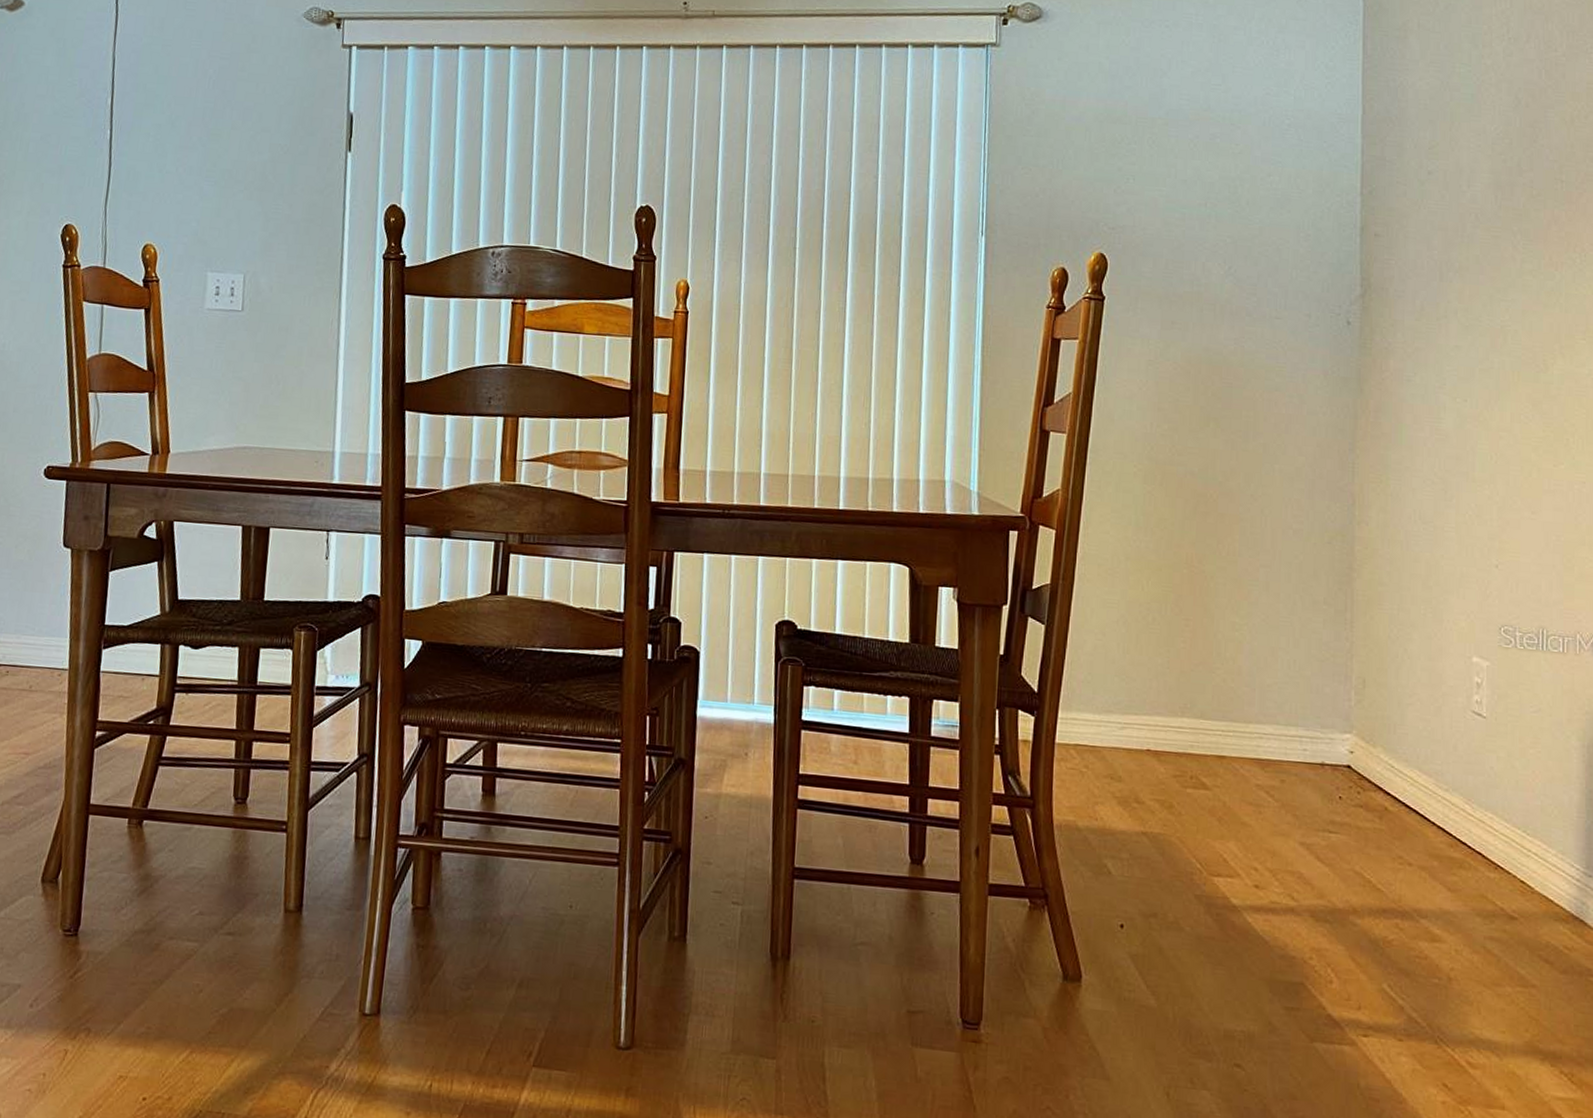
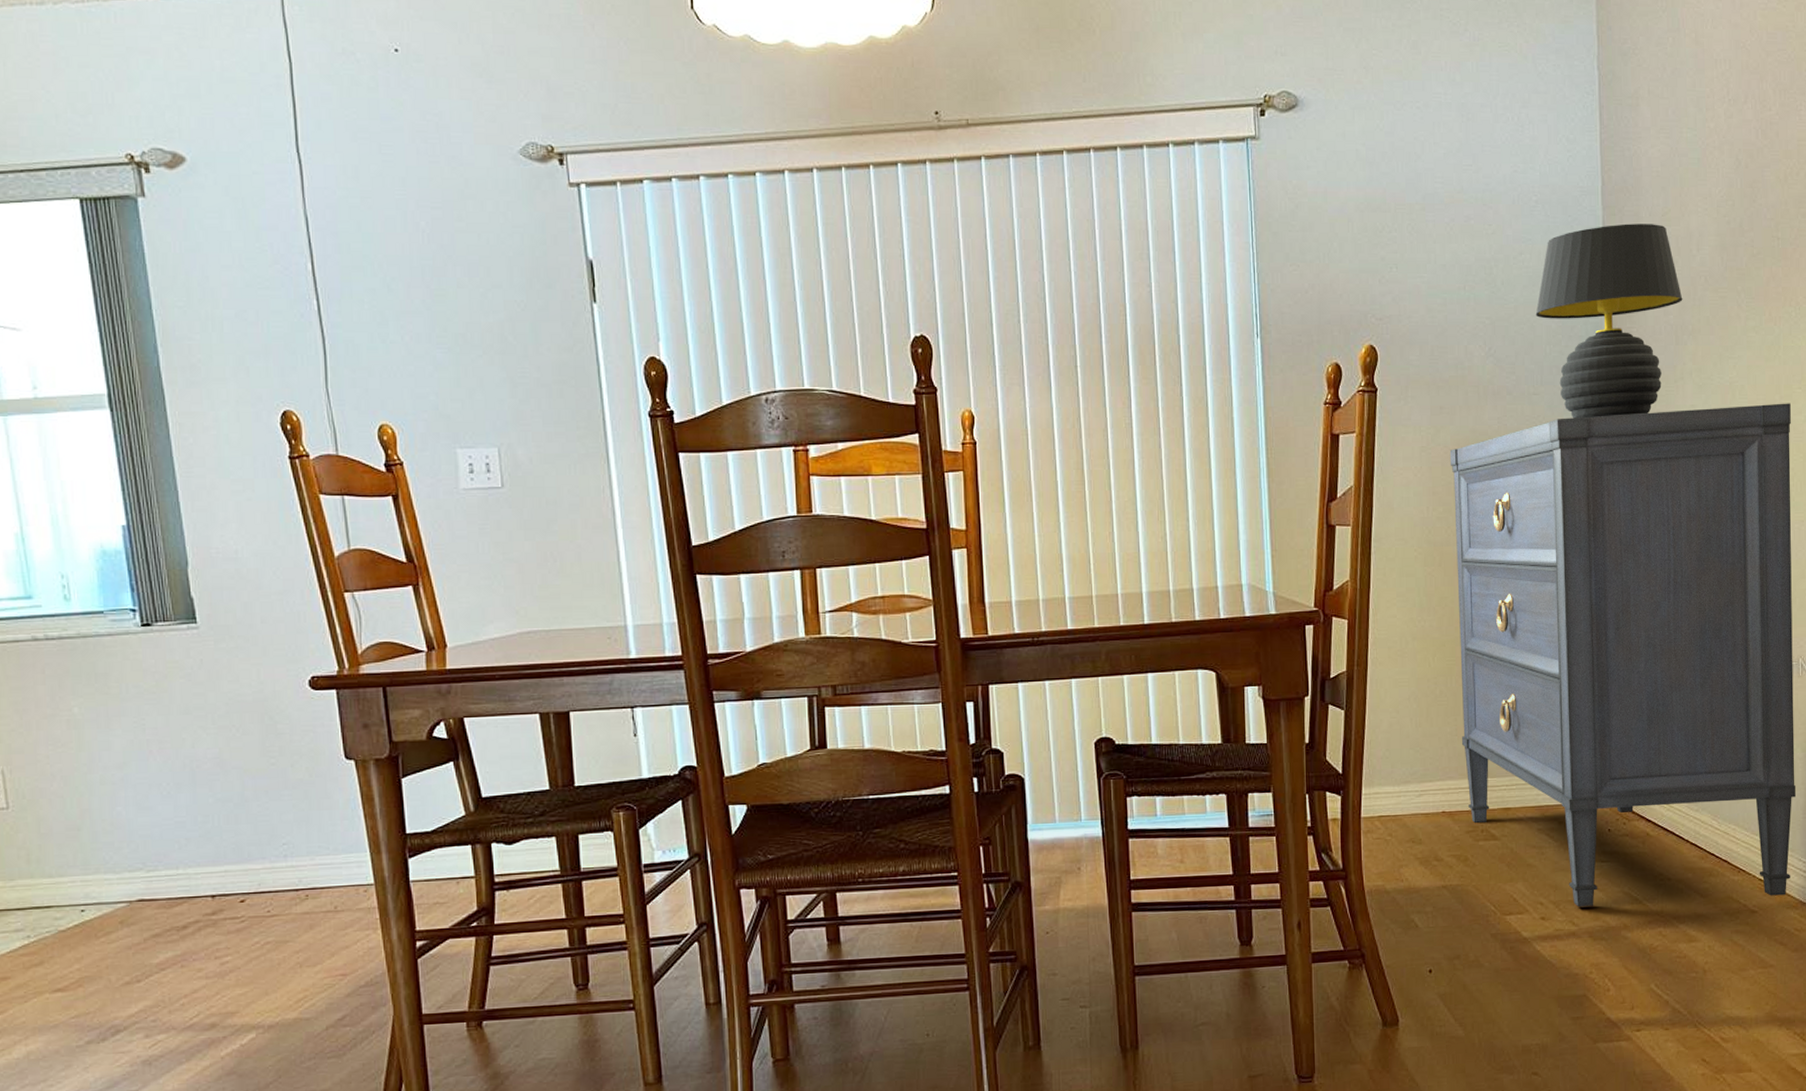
dresser: none [1173,345,1572,905] -> present [1449,403,1796,908]
table lamp: none [1282,153,1450,351] -> present [1535,223,1683,419]

